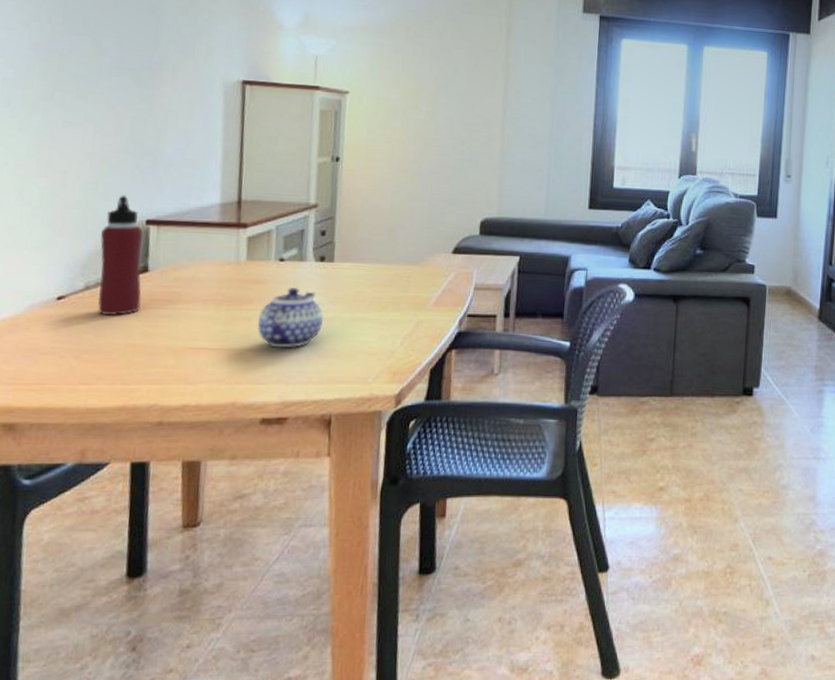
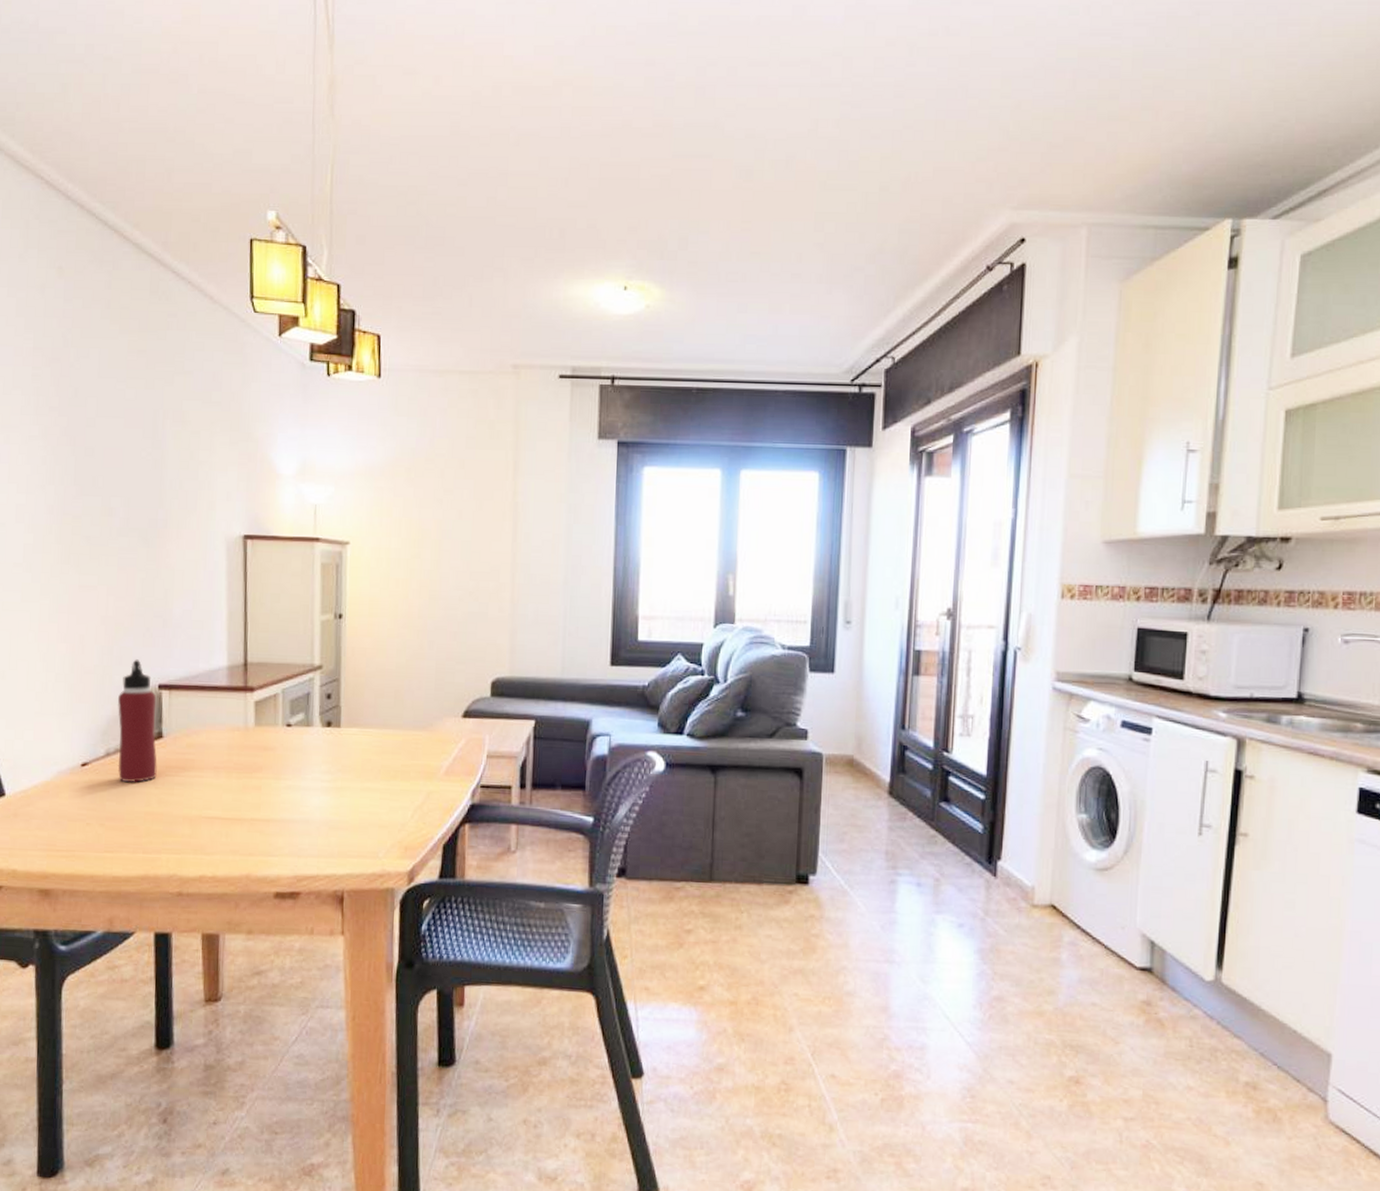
teapot: present [257,288,324,348] -> none [268,755,333,819]

